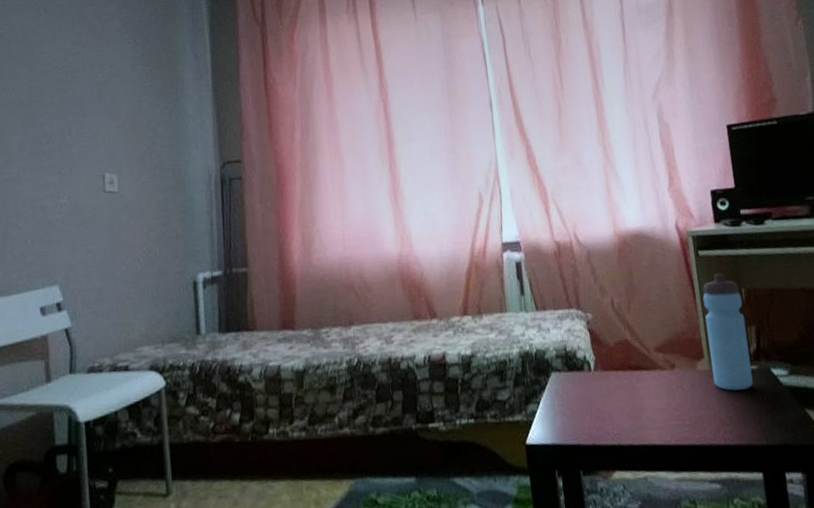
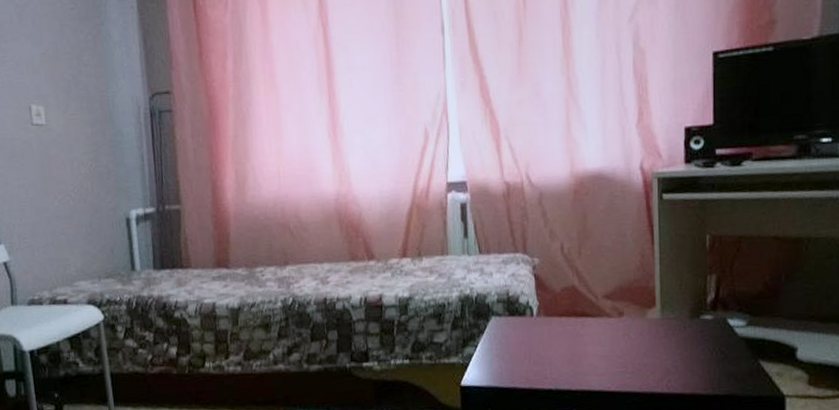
water bottle: present [702,273,753,391] -> none [662,218,706,340]

